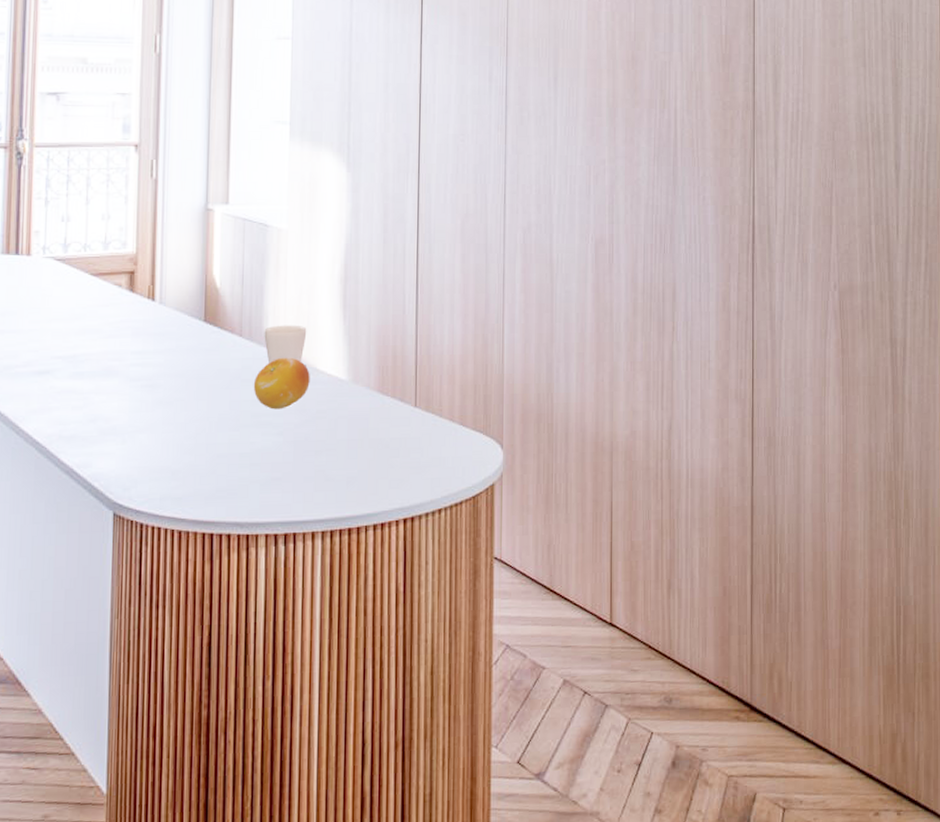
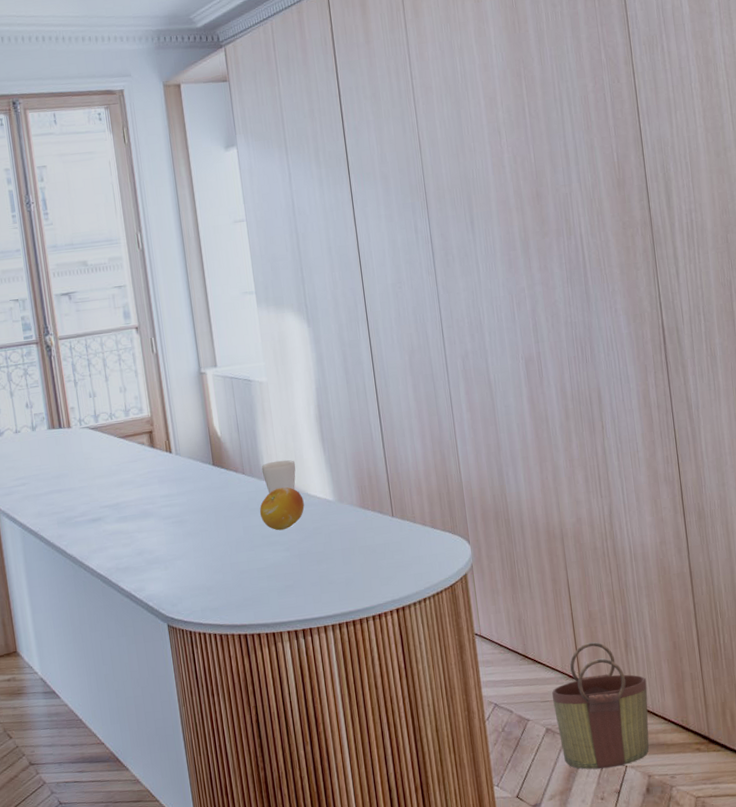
shopping bag: none [575,579,687,735] -> present [552,641,649,770]

